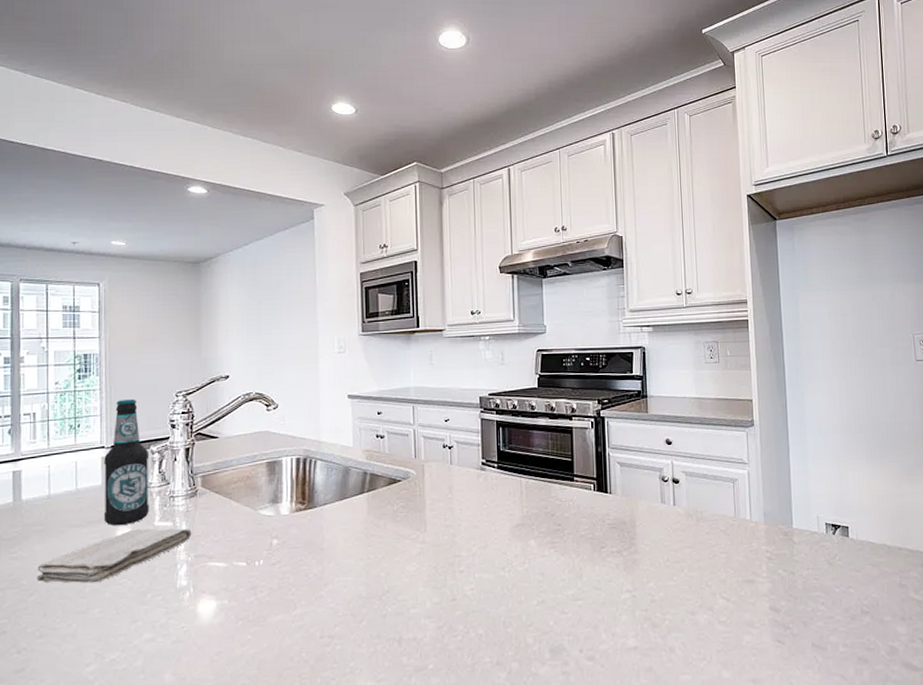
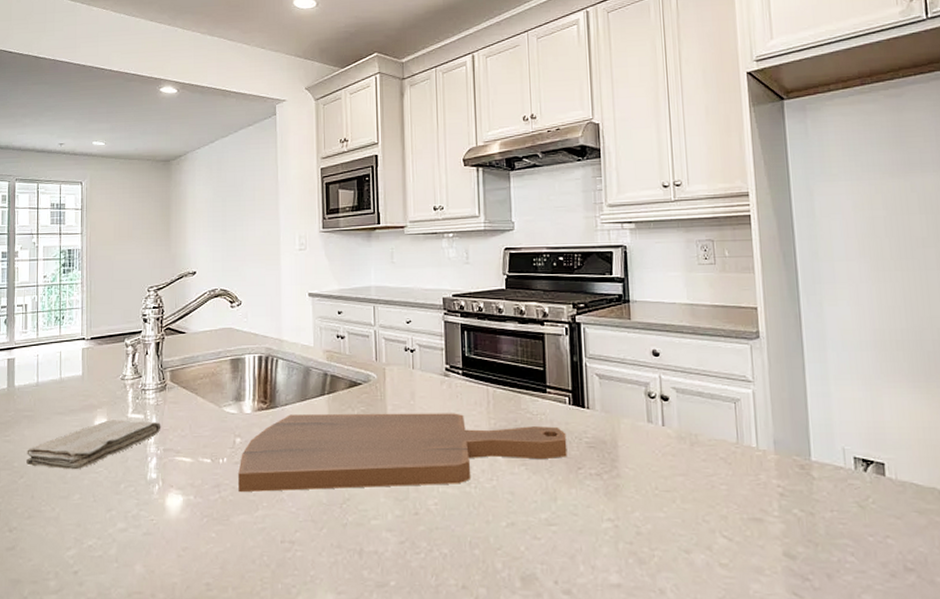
bottle: present [103,399,150,526] -> none [83,294,124,416]
cutting board: none [275,503,592,593] -> present [238,413,567,493]

